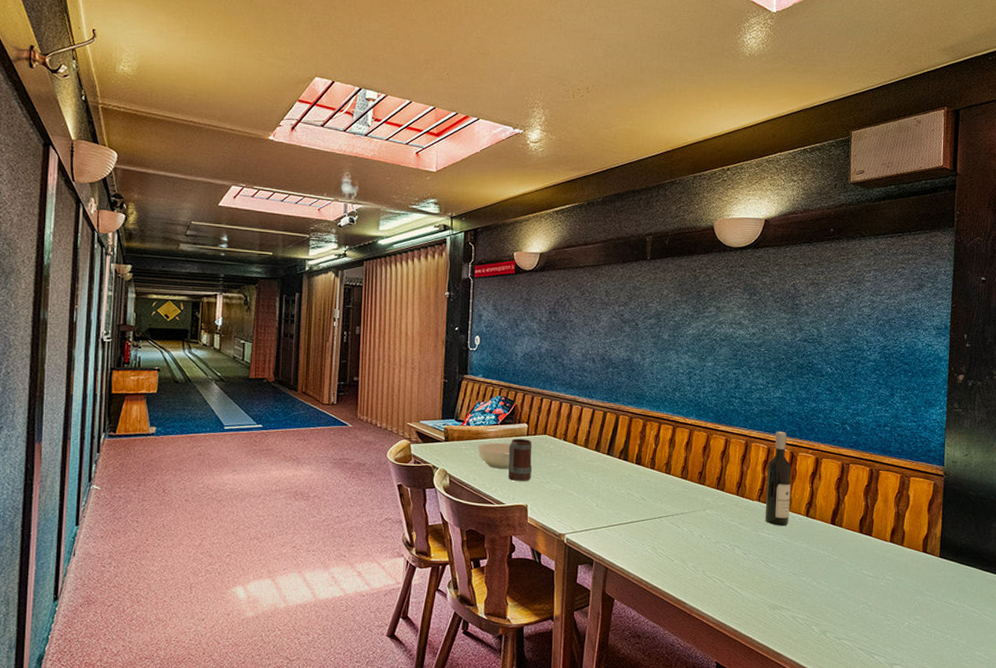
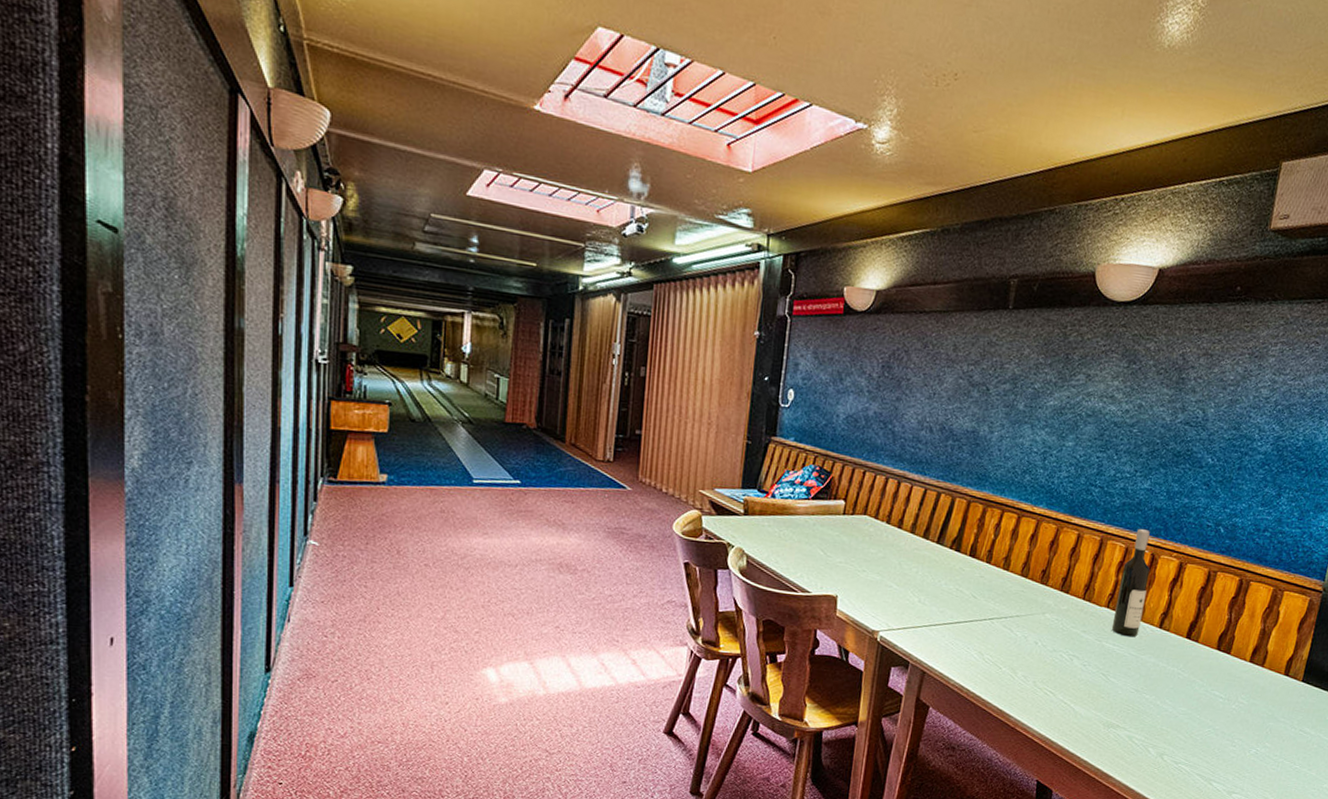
bowl: present [478,442,511,469] -> none [783,520,823,553]
beer mug: present [508,438,533,482] -> none [817,517,849,569]

